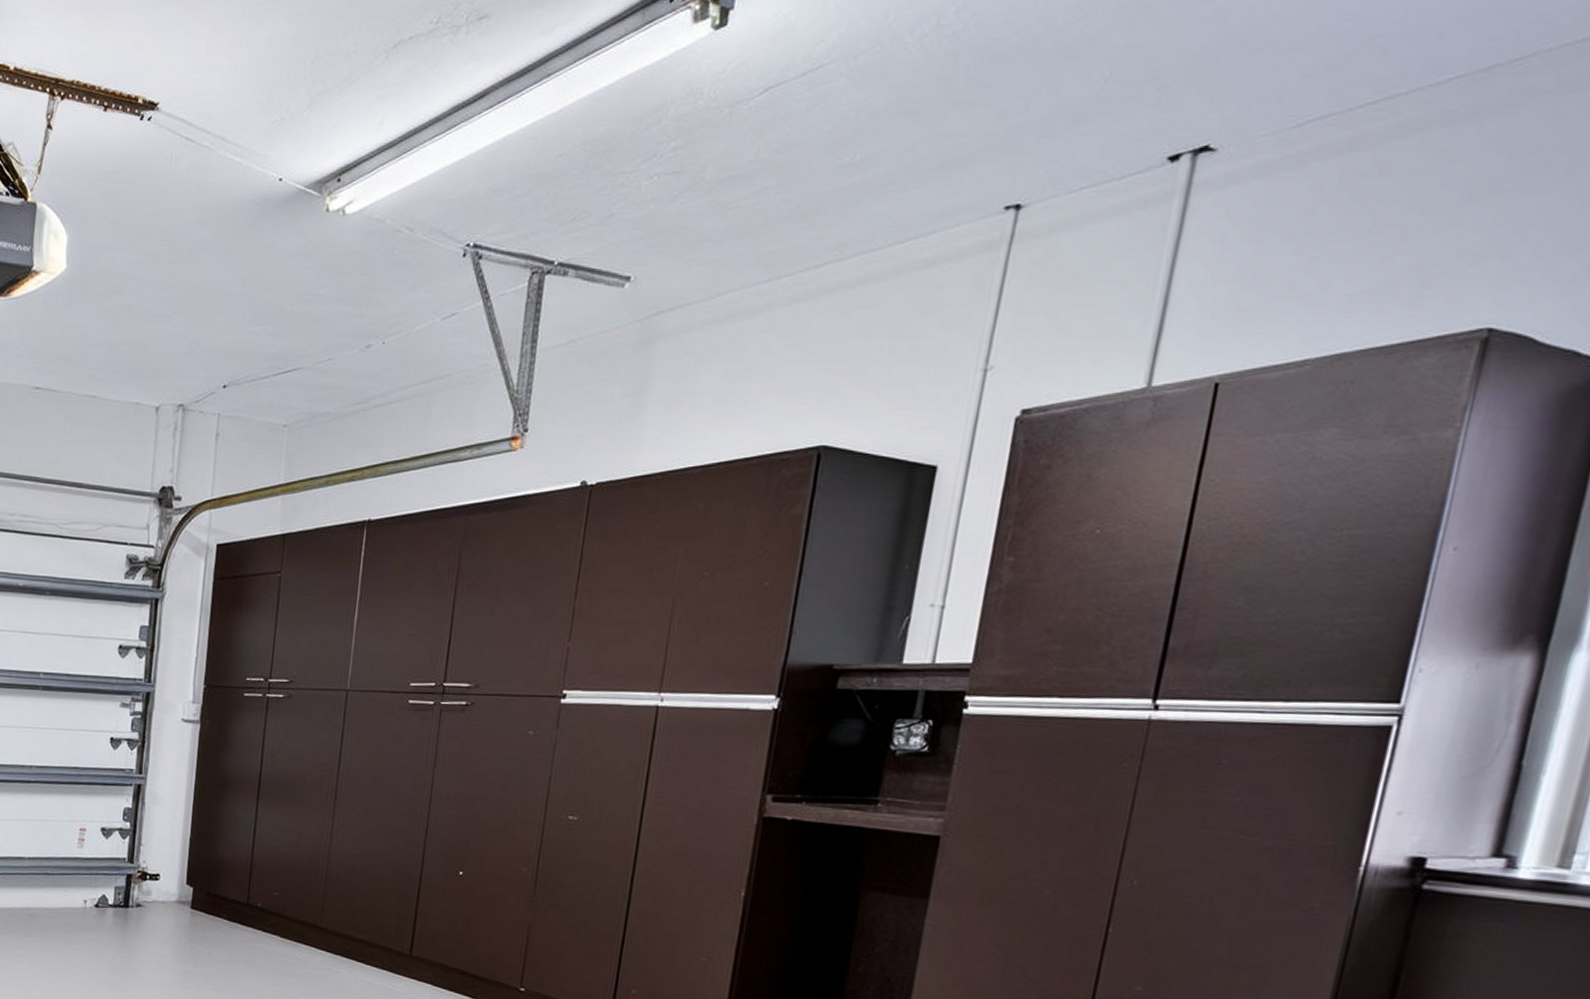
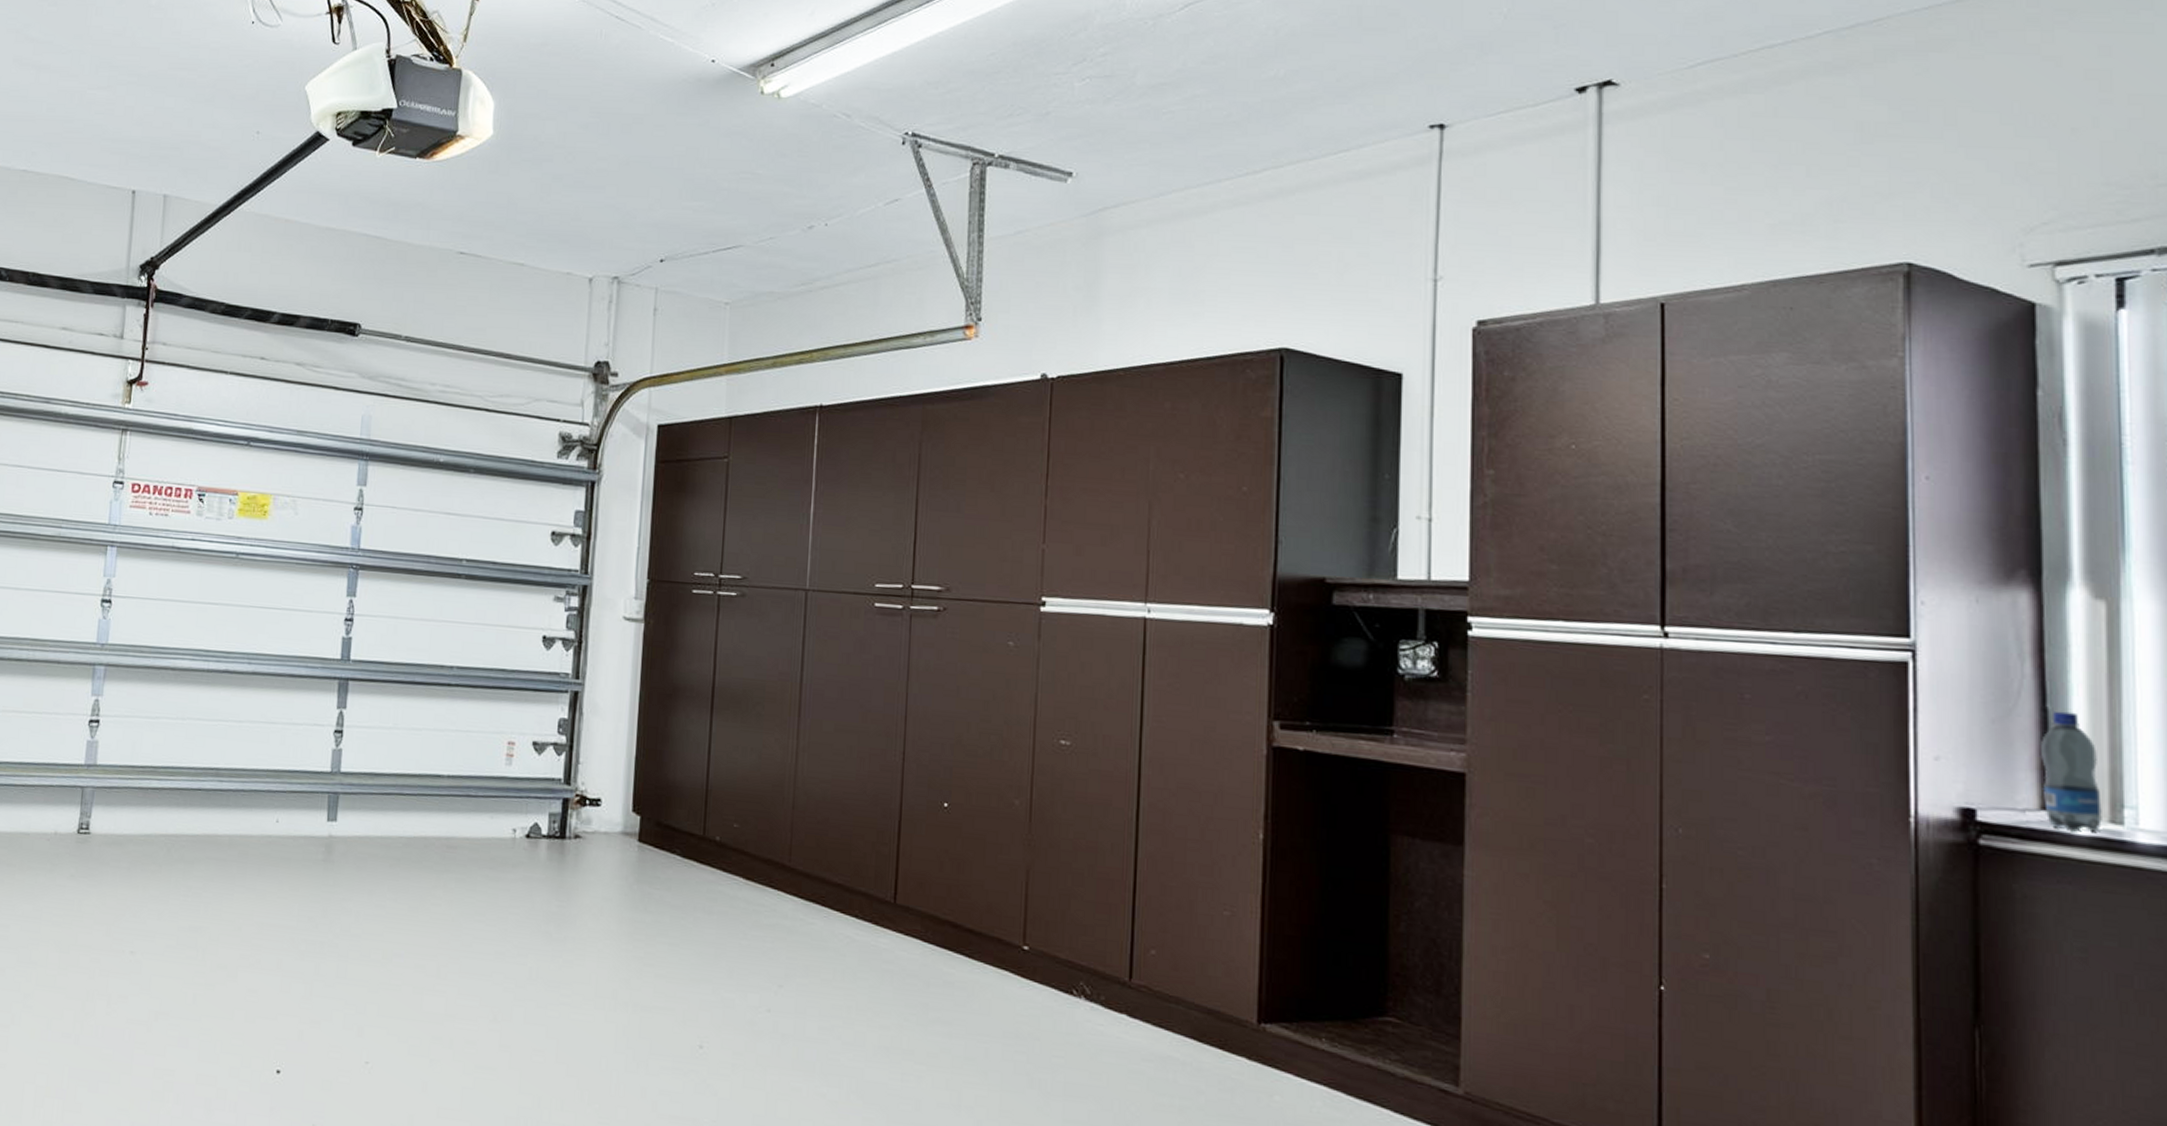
bottle: none [1494,767,1562,876] -> present [2041,711,2102,832]

